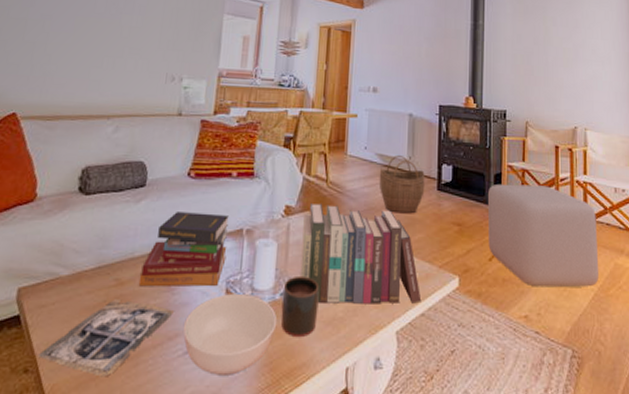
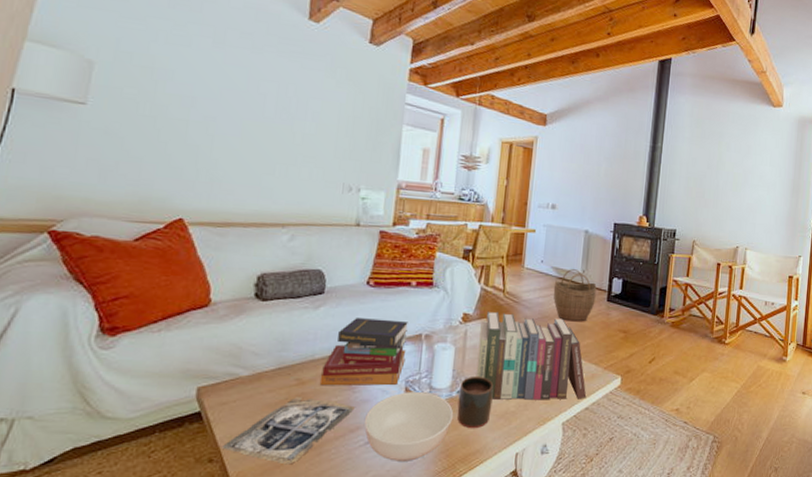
pouf: present [487,183,599,288] -> none [649,296,747,386]

